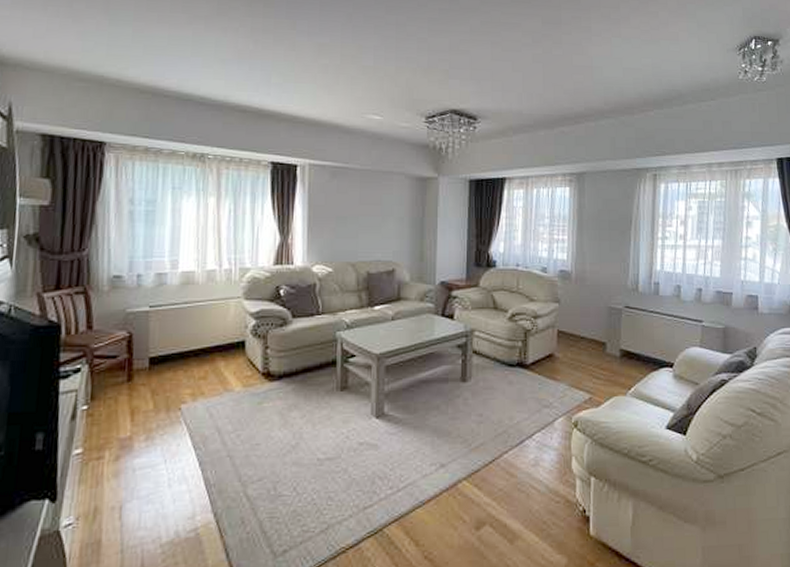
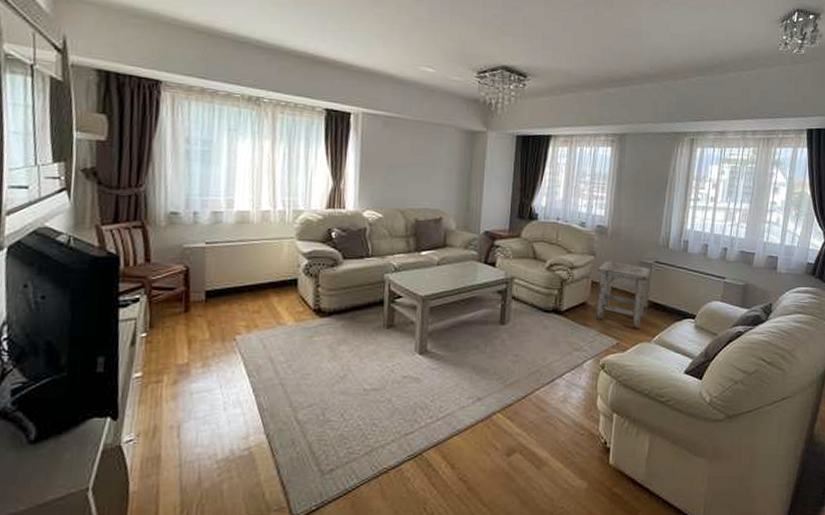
stool: none [563,308,621,381] -> present [595,261,651,329]

